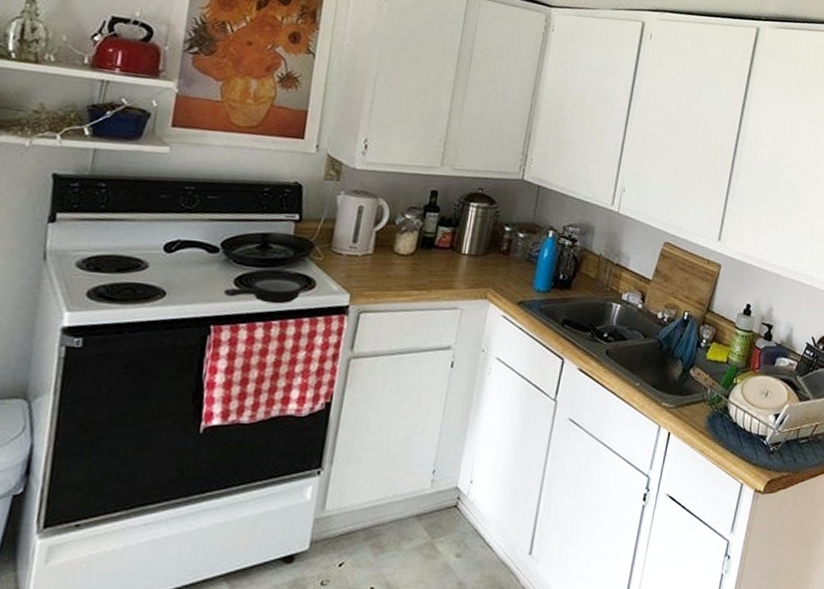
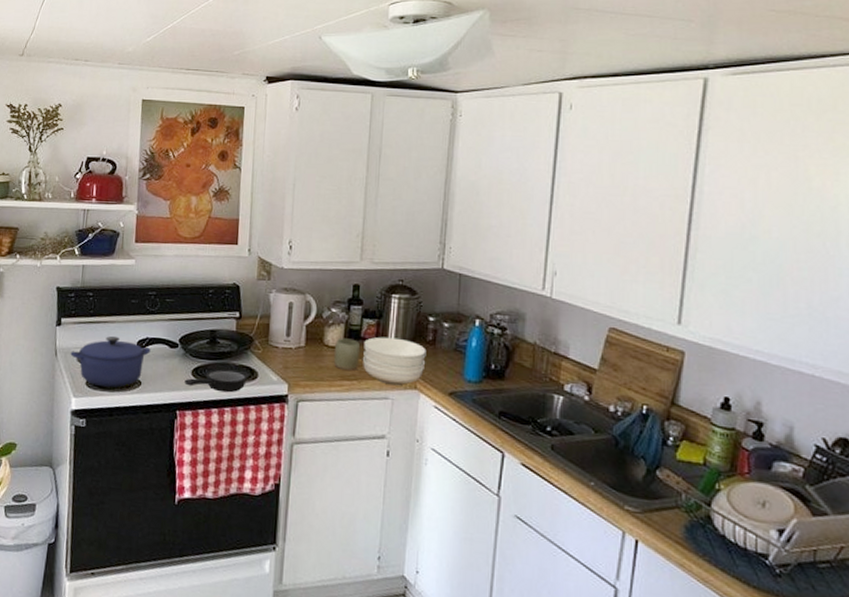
cooking pot: none [66,236,182,300] -> present [70,335,151,388]
mug: none [403,245,434,280] -> present [333,338,361,370]
bowl: none [434,245,500,296] -> present [363,337,427,386]

